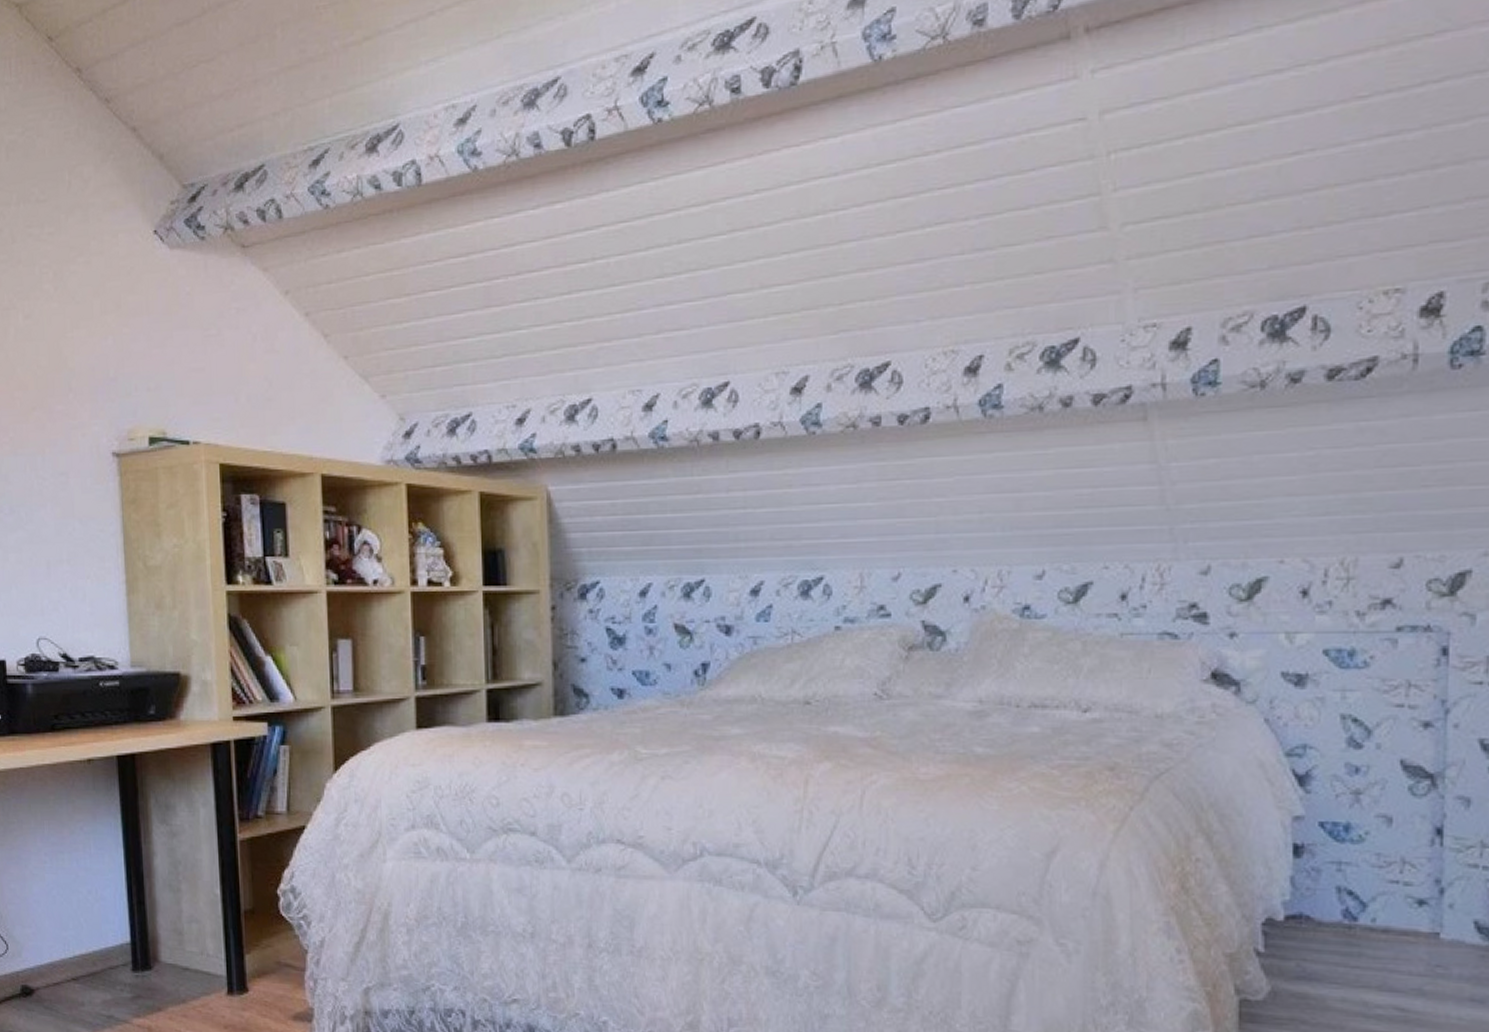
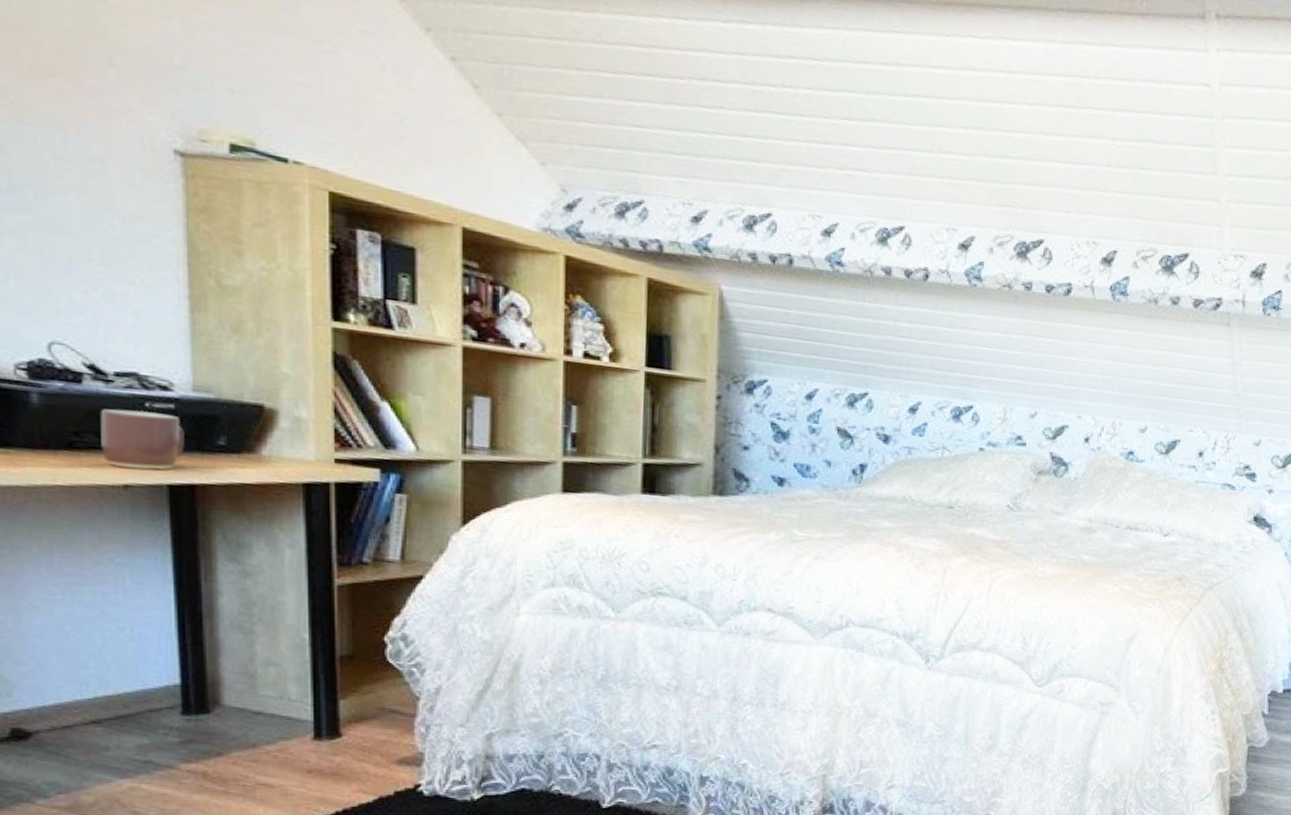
mug: none [71,691,127,743] -> present [100,408,185,470]

